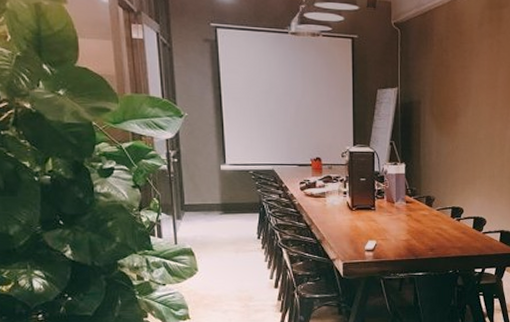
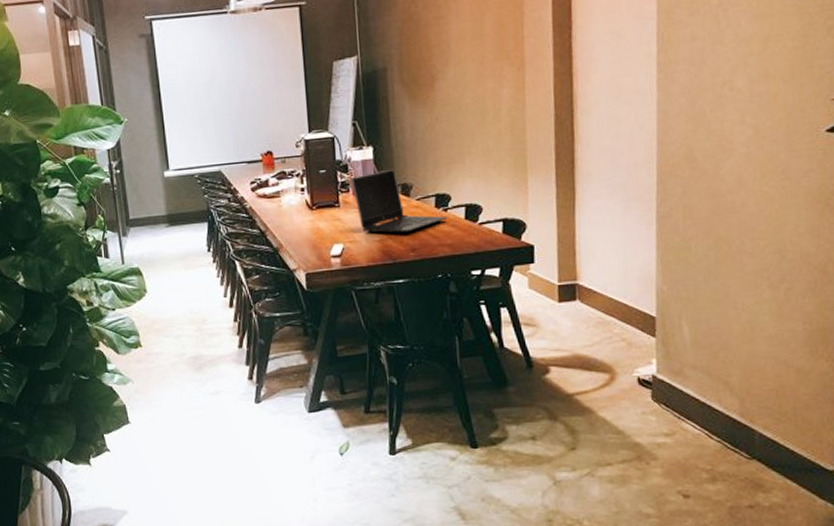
laptop computer: none [385,183,460,235] -> present [350,168,448,233]

